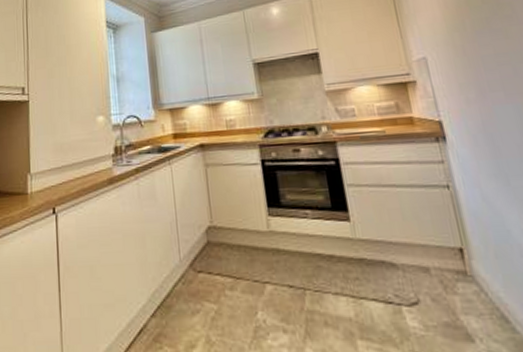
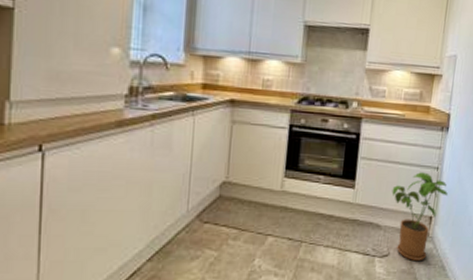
house plant: none [396,193,474,309] -> present [392,172,448,261]

